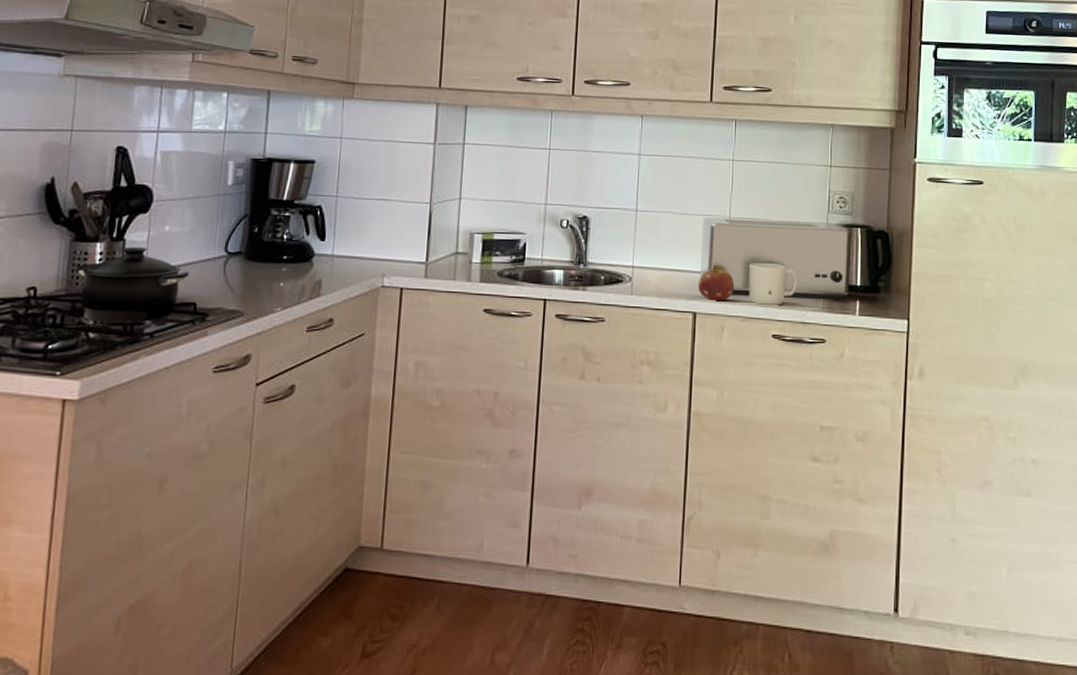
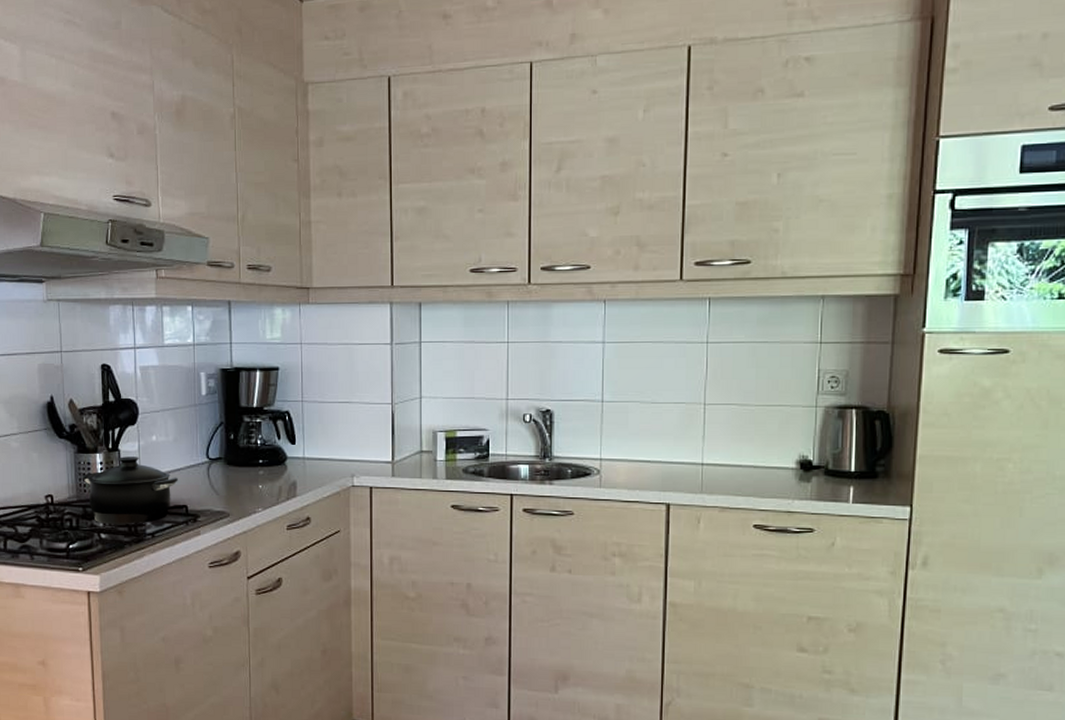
fruit: present [698,268,735,302] -> none [671,458,711,492]
toaster: present [700,217,852,301] -> none [673,405,845,488]
mug: present [748,262,797,306] -> none [726,450,782,496]

